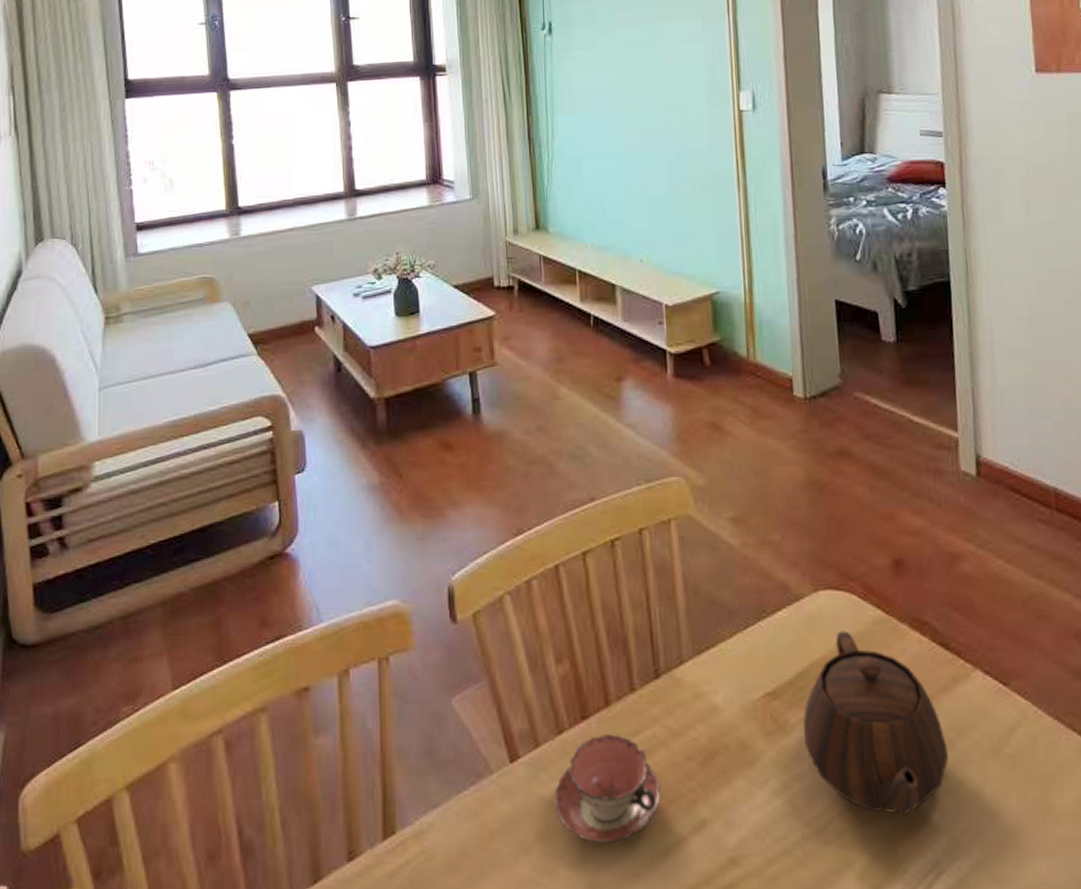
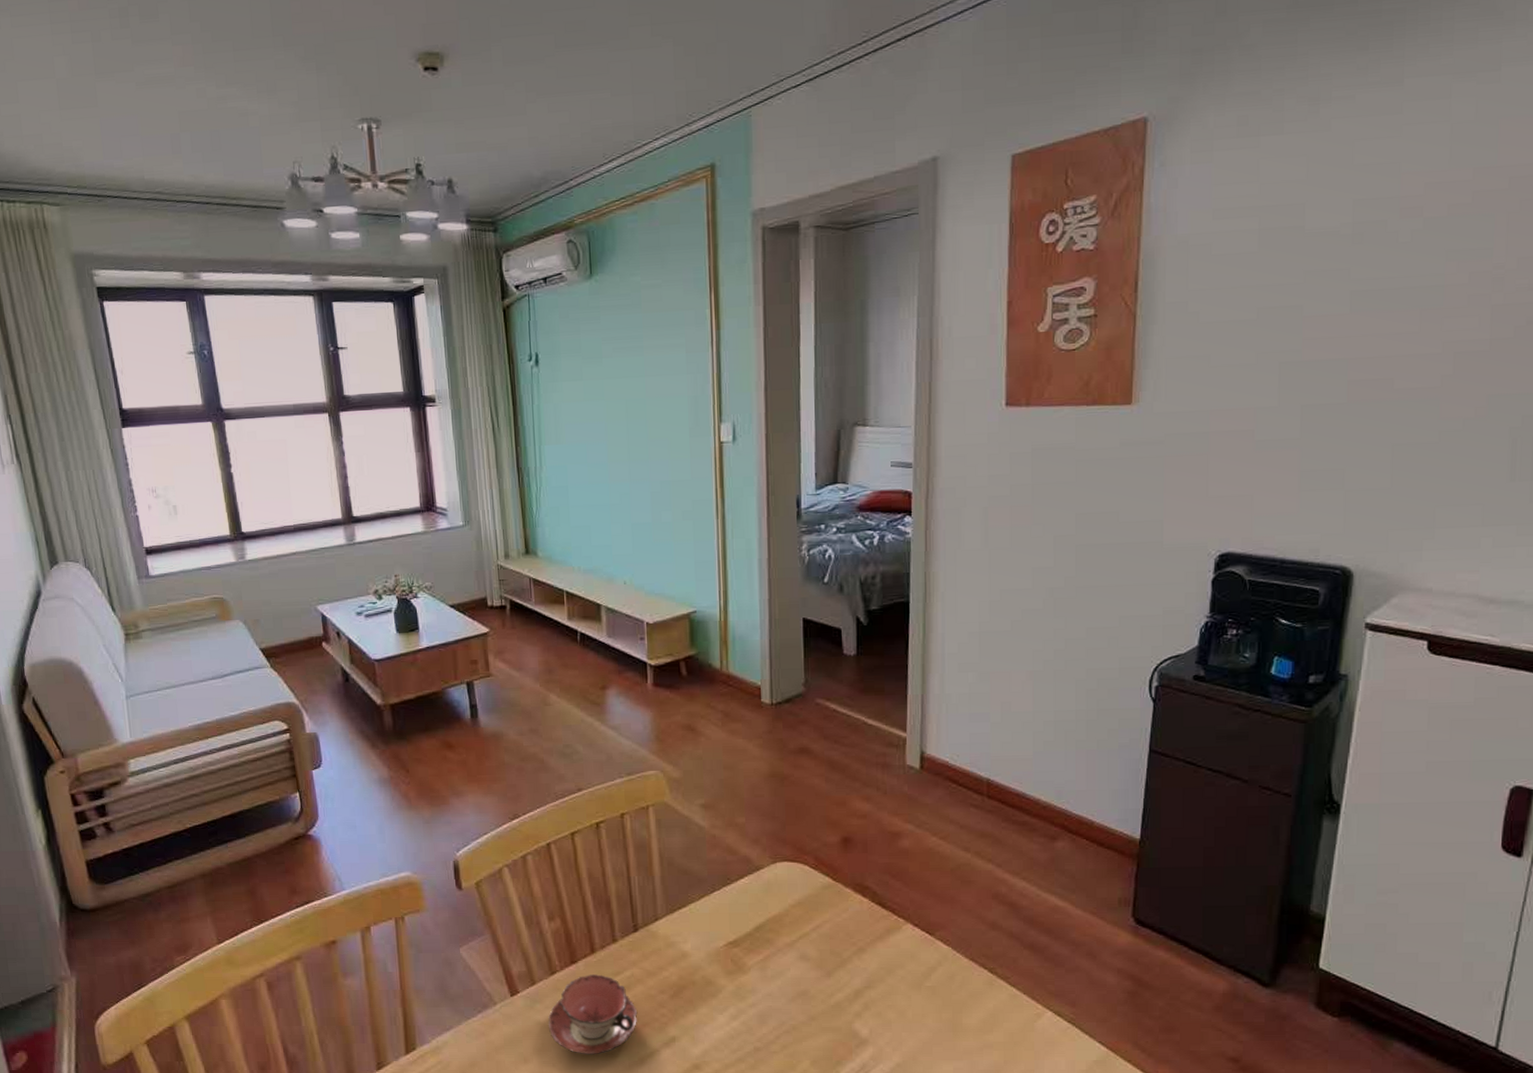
teapot: present [803,631,949,815] -> none [759,894,880,1032]

